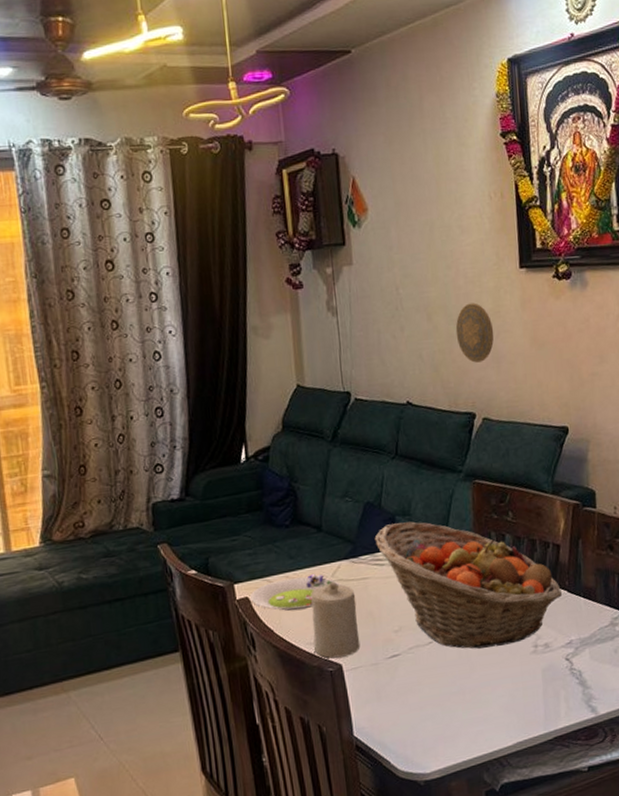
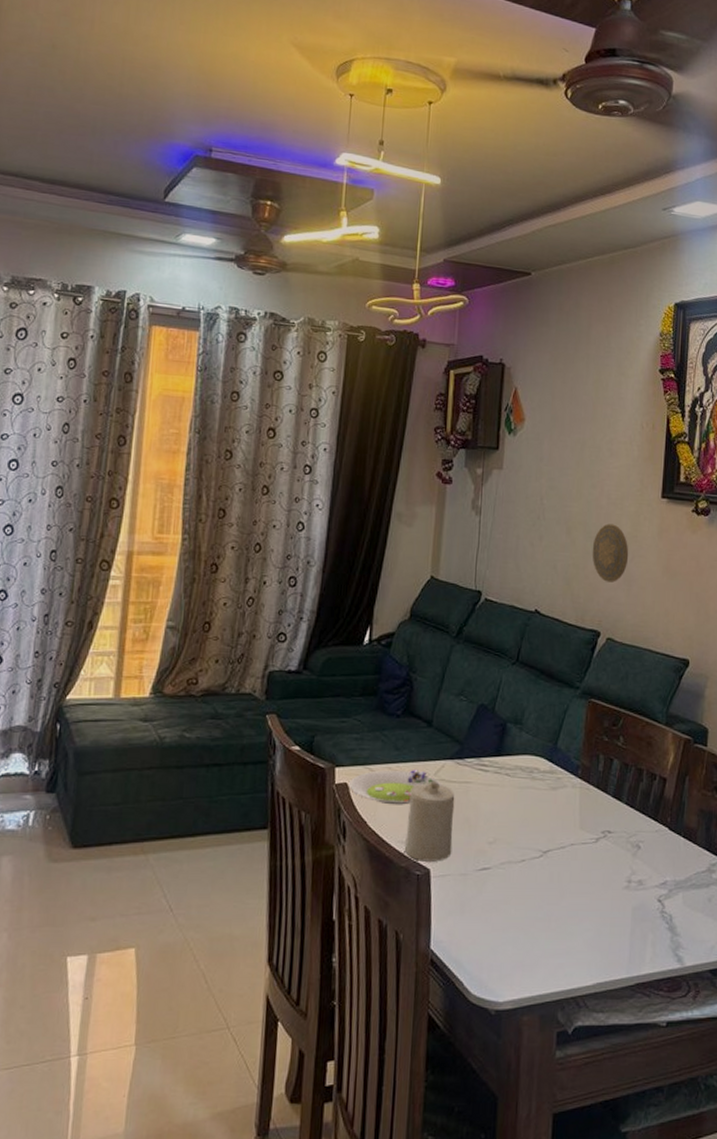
fruit basket: present [374,521,562,649] -> none [483,730,662,875]

